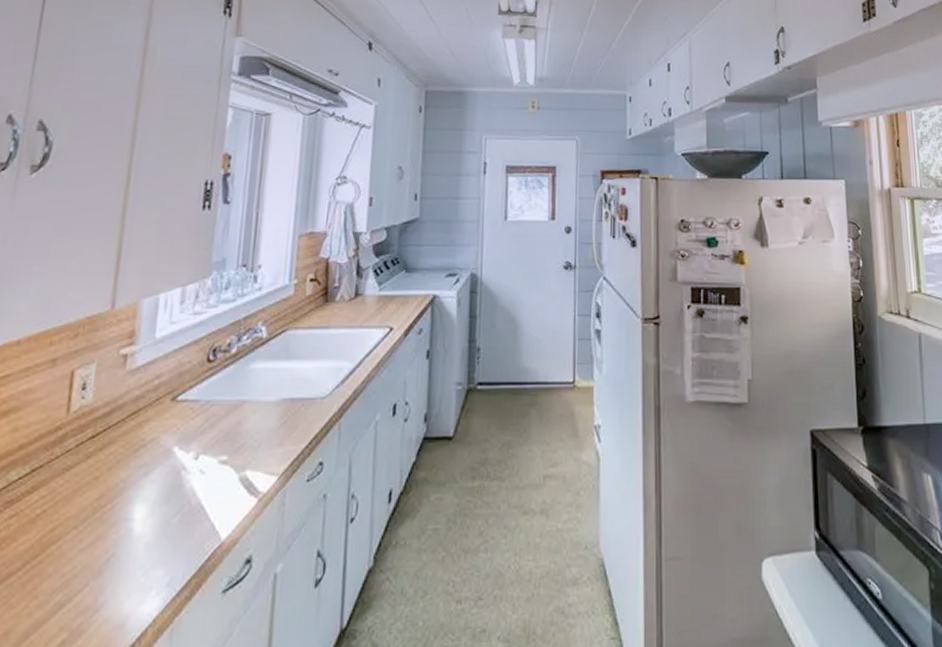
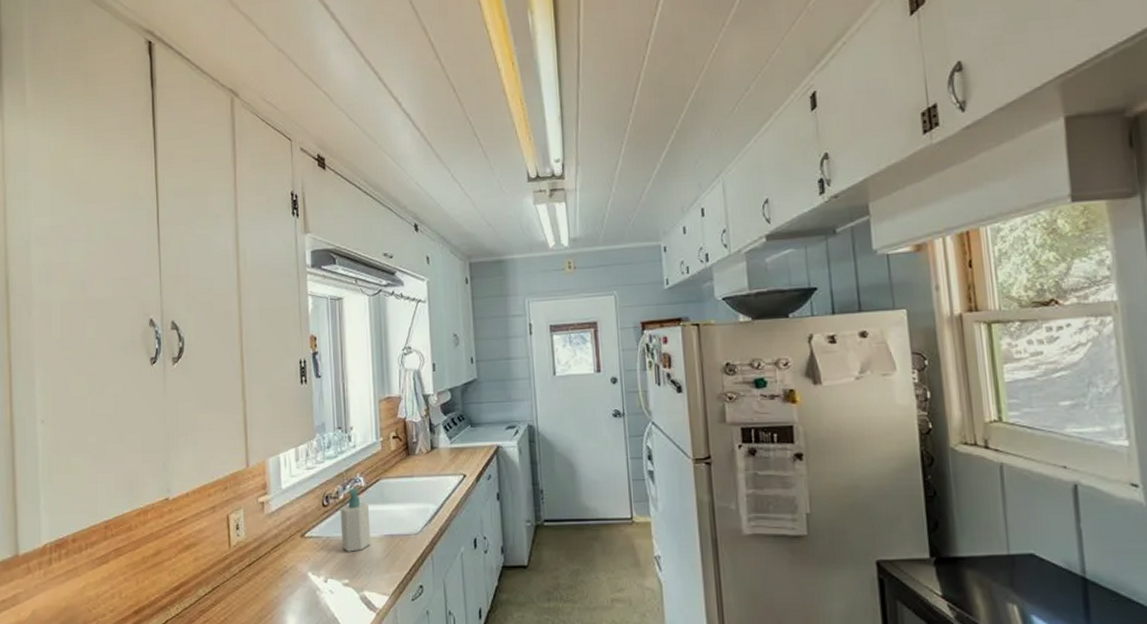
soap bottle: none [225,340,268,420] -> present [340,488,371,552]

